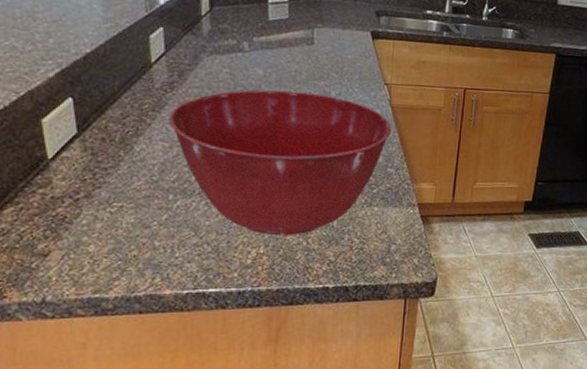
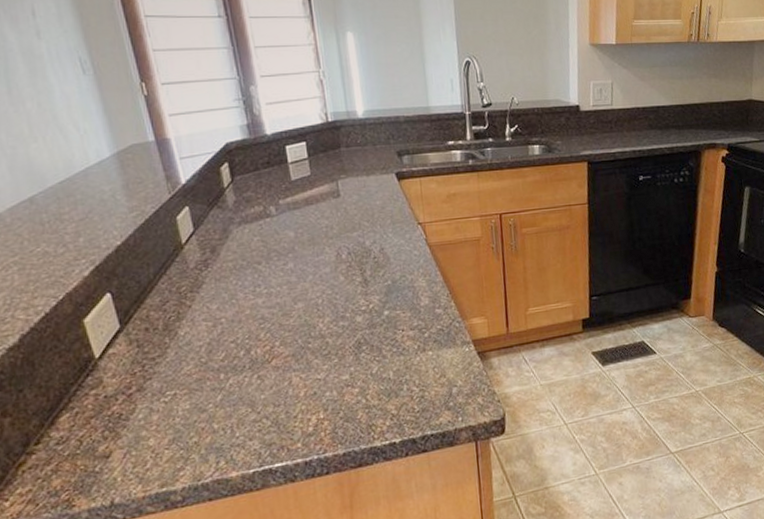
mixing bowl: present [169,90,392,236] -> none [208,245,433,399]

